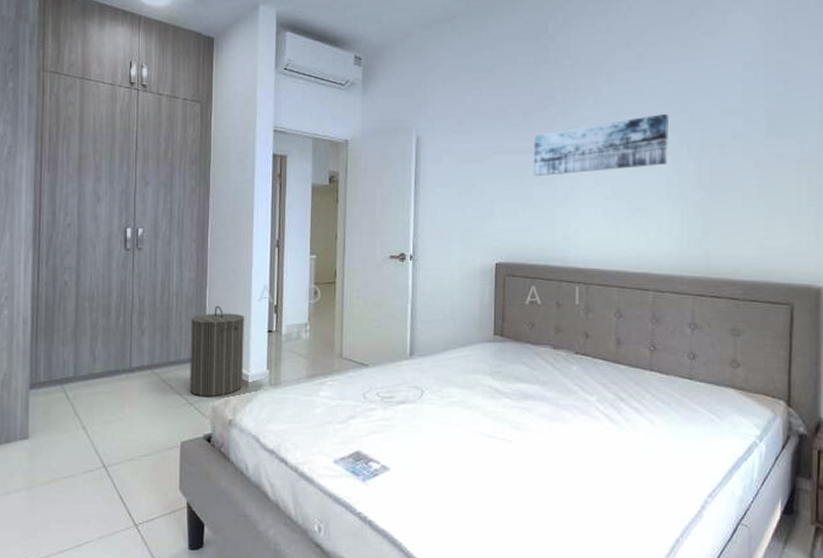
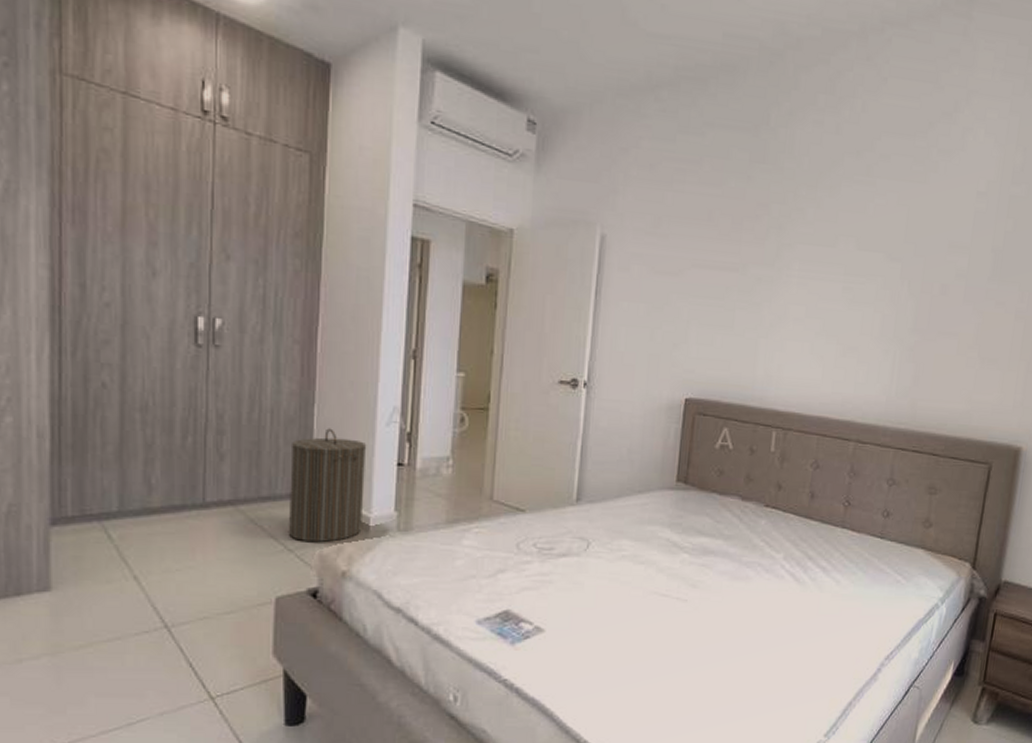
wall art: present [533,113,668,176] -> none [737,240,893,301]

